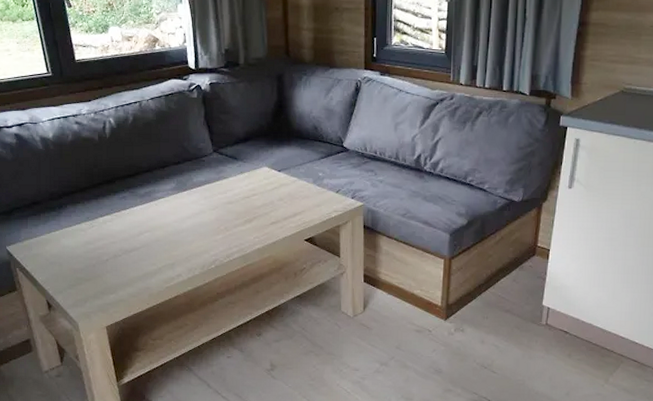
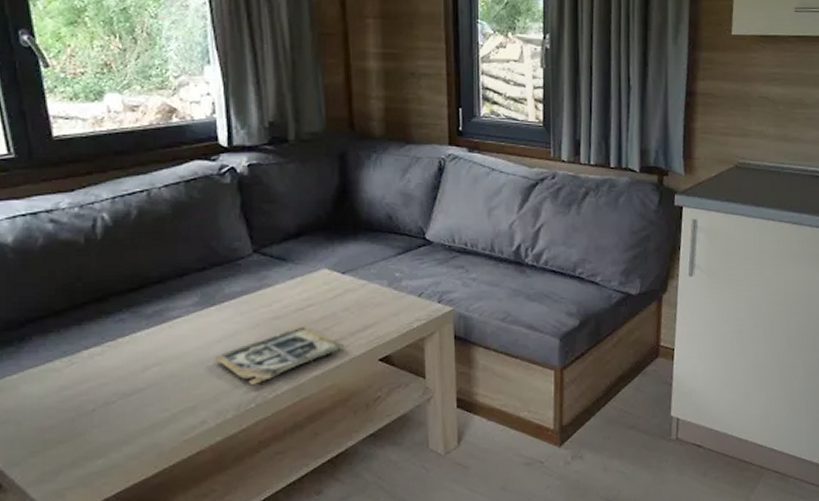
magazine: none [185,210,279,251] -> present [212,326,345,385]

